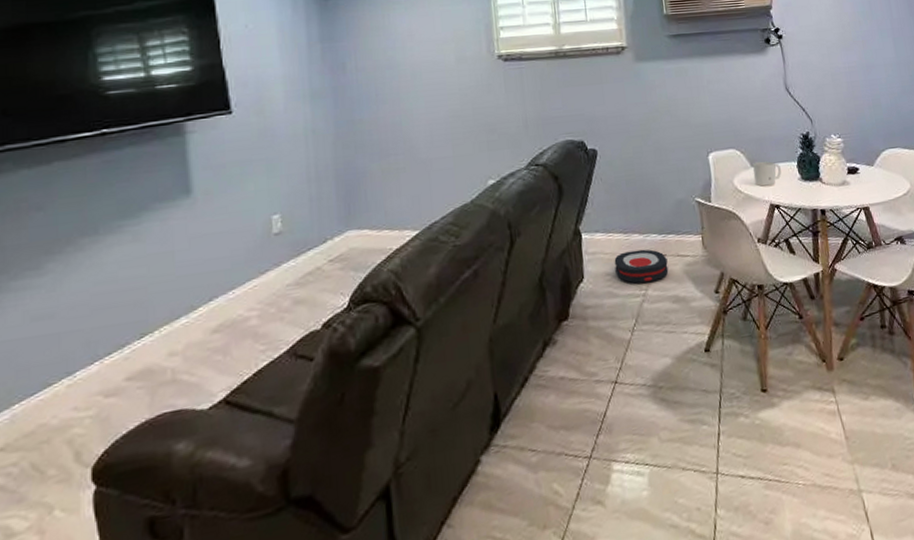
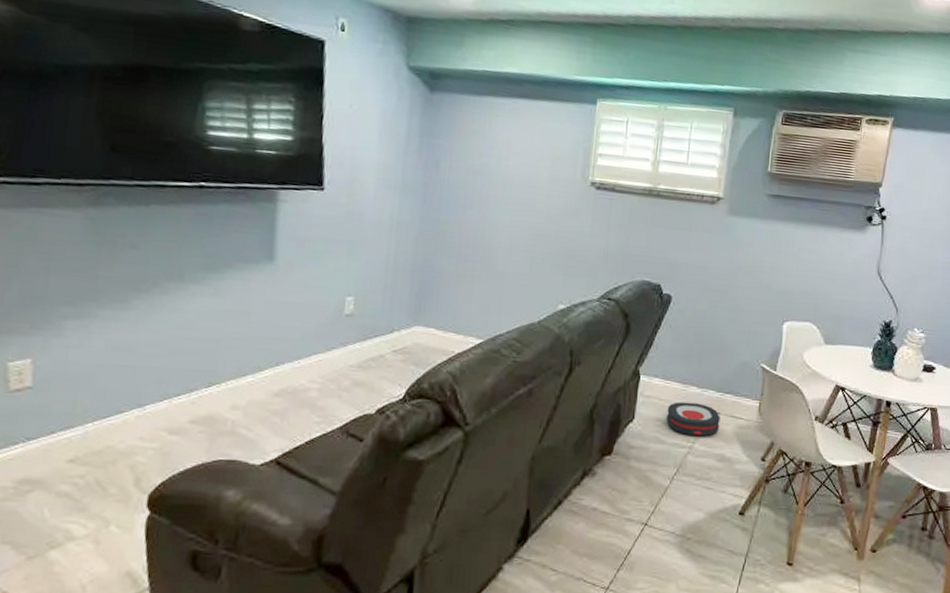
mug: present [753,161,782,187] -> none [824,340,855,368]

